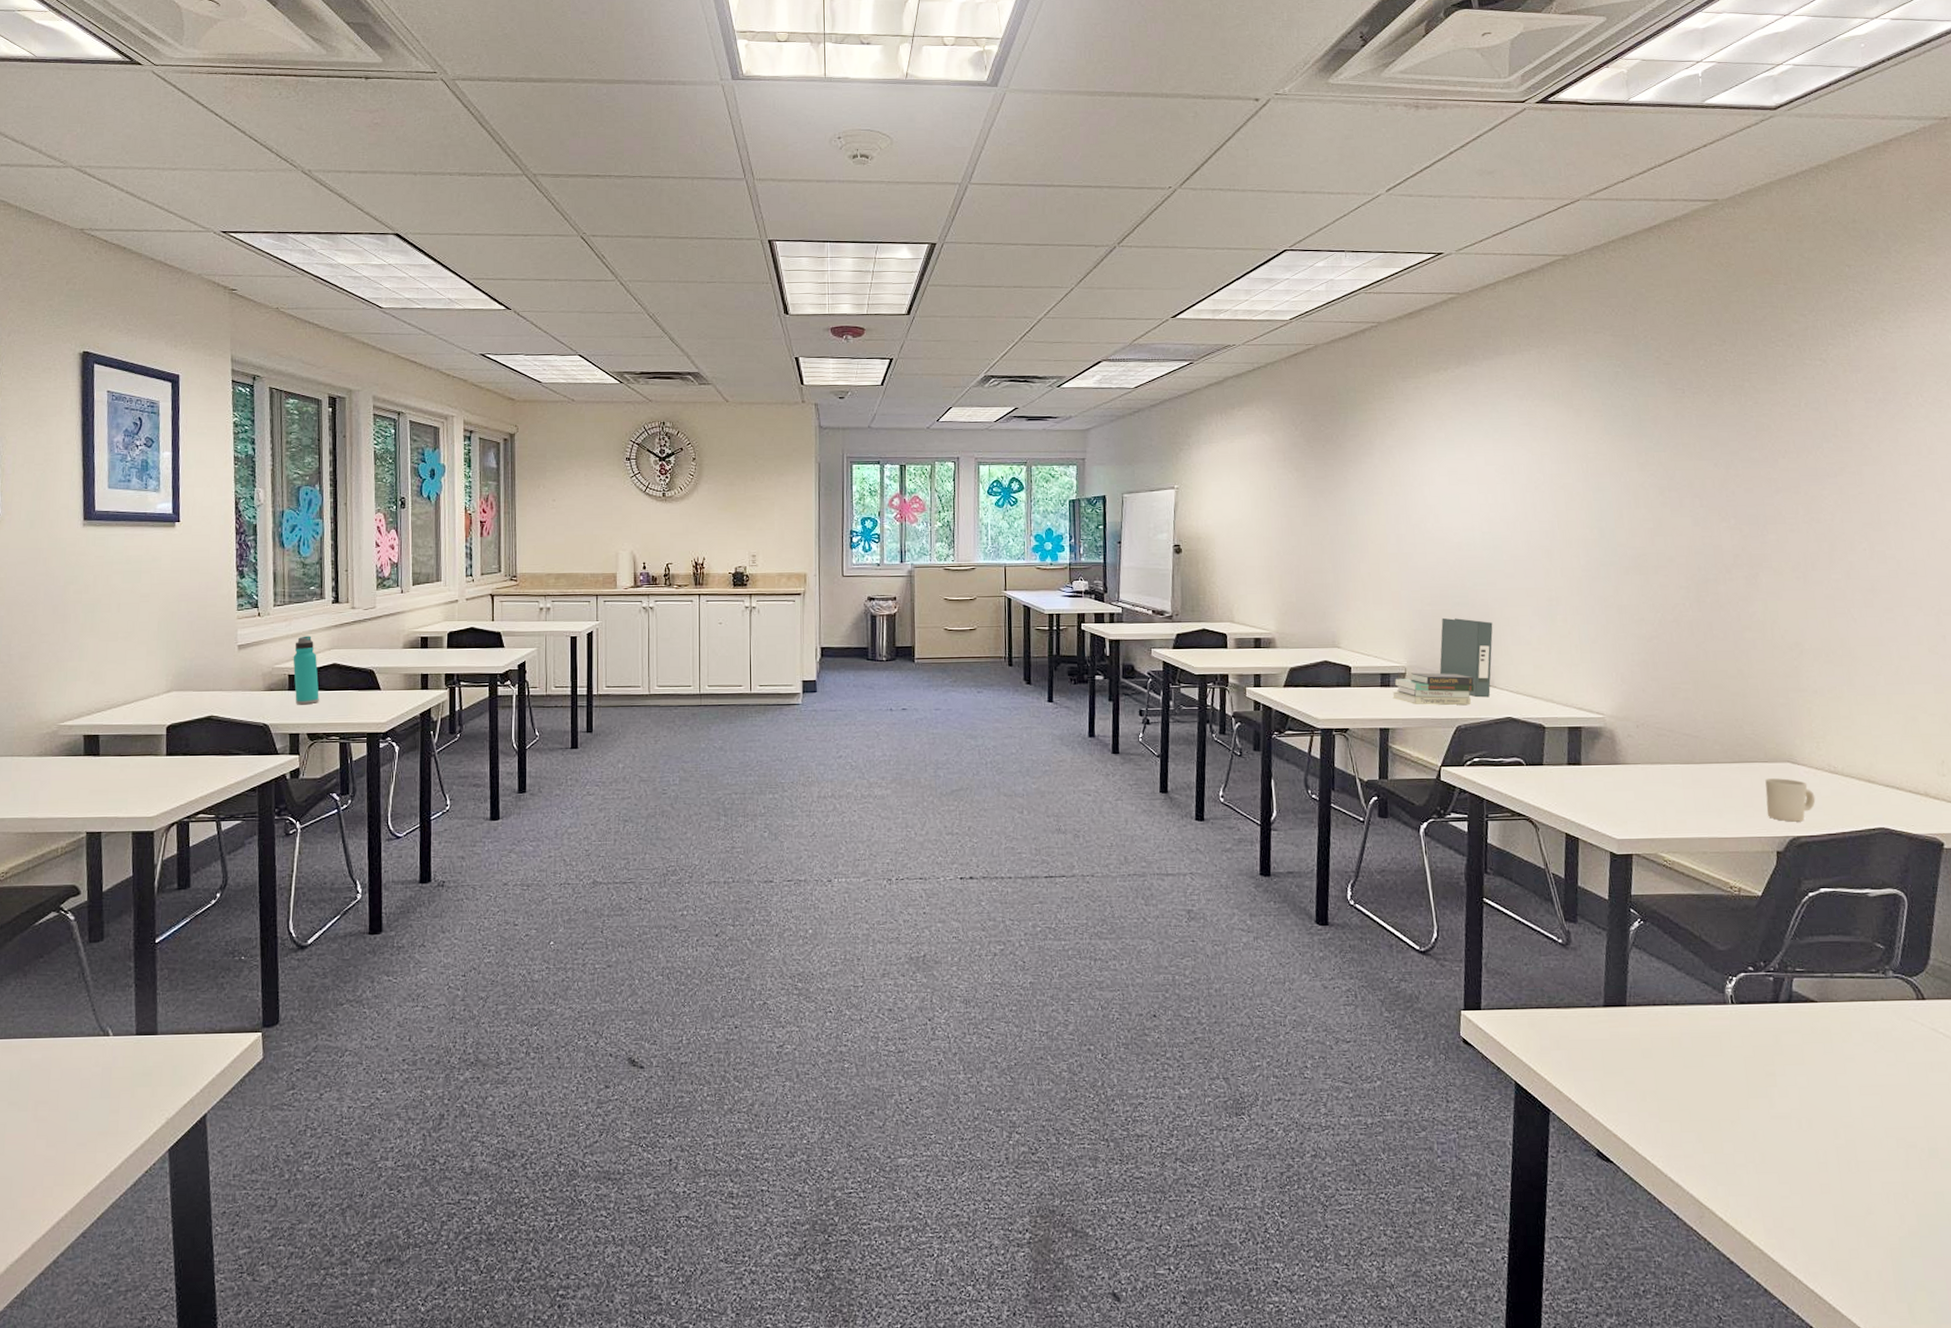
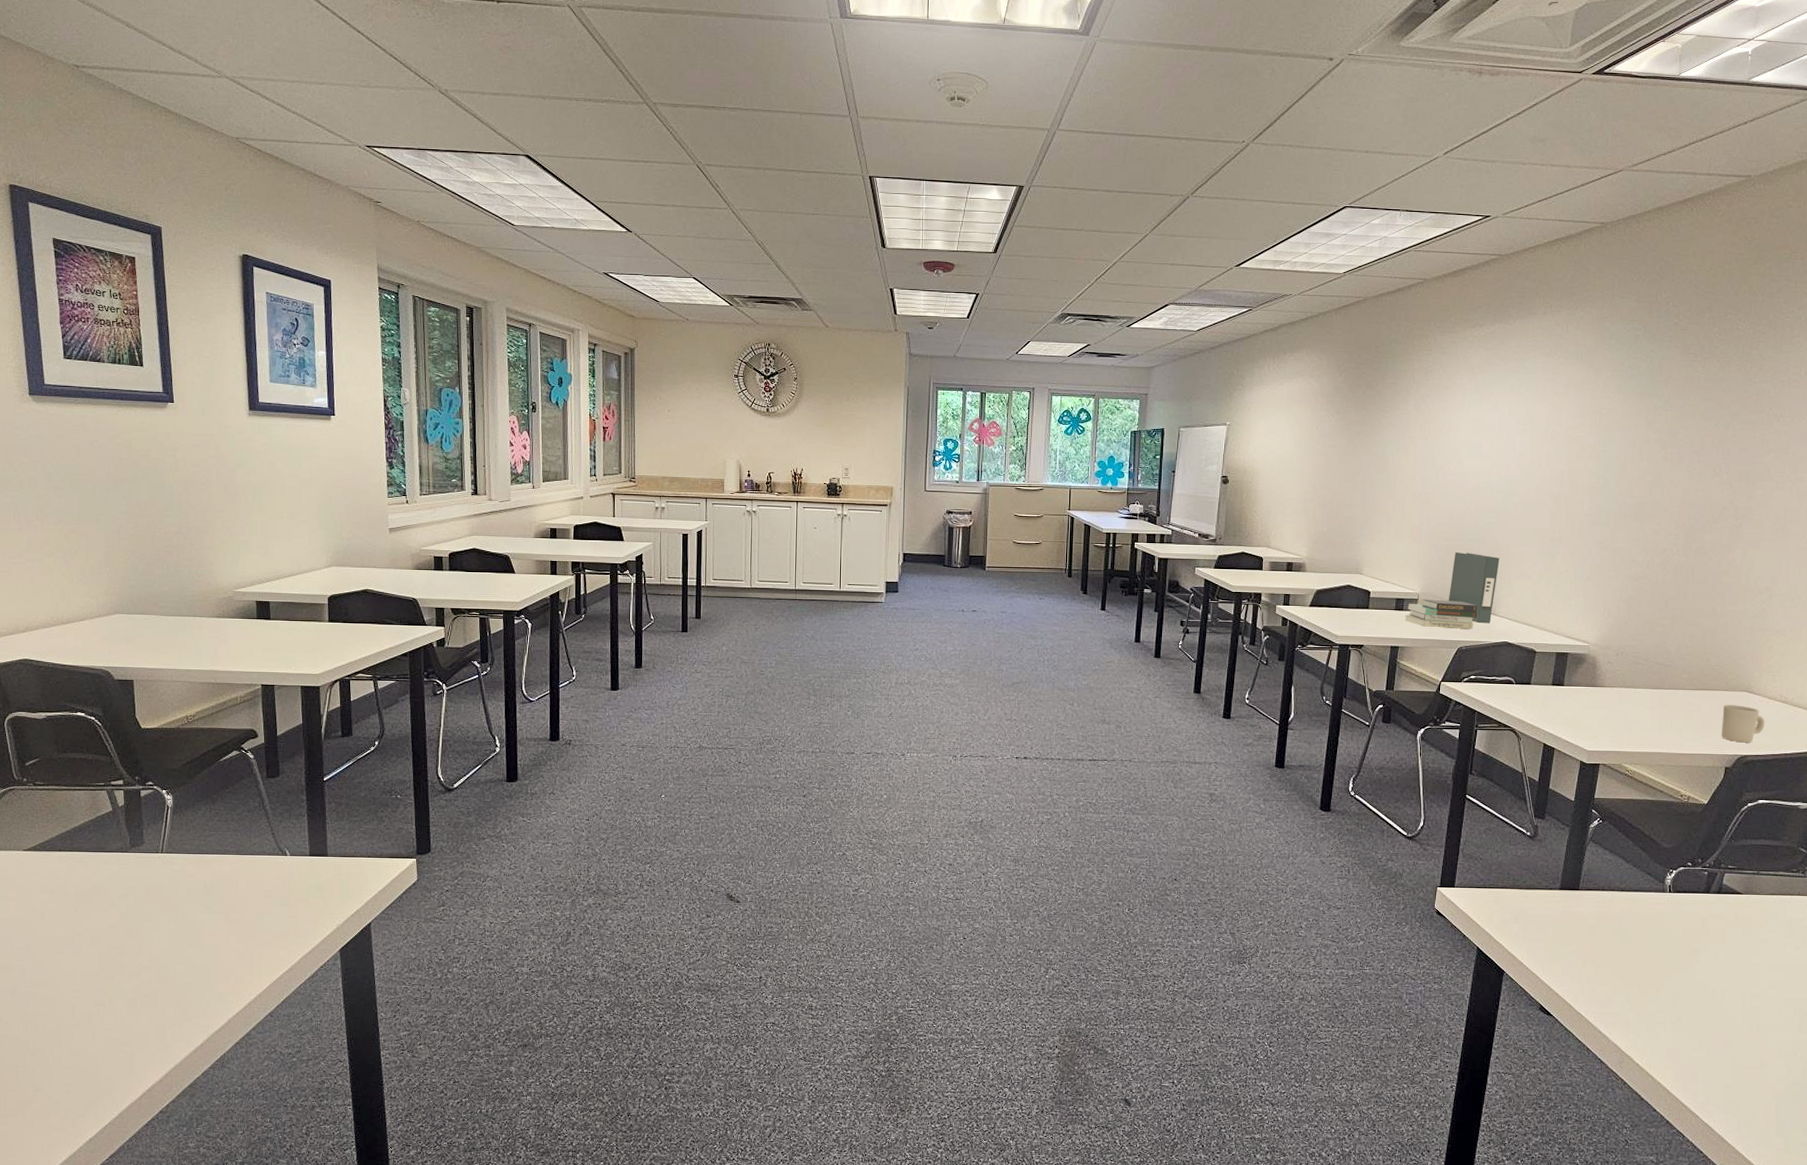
water bottle: present [293,636,319,705] -> none [437,522,461,583]

